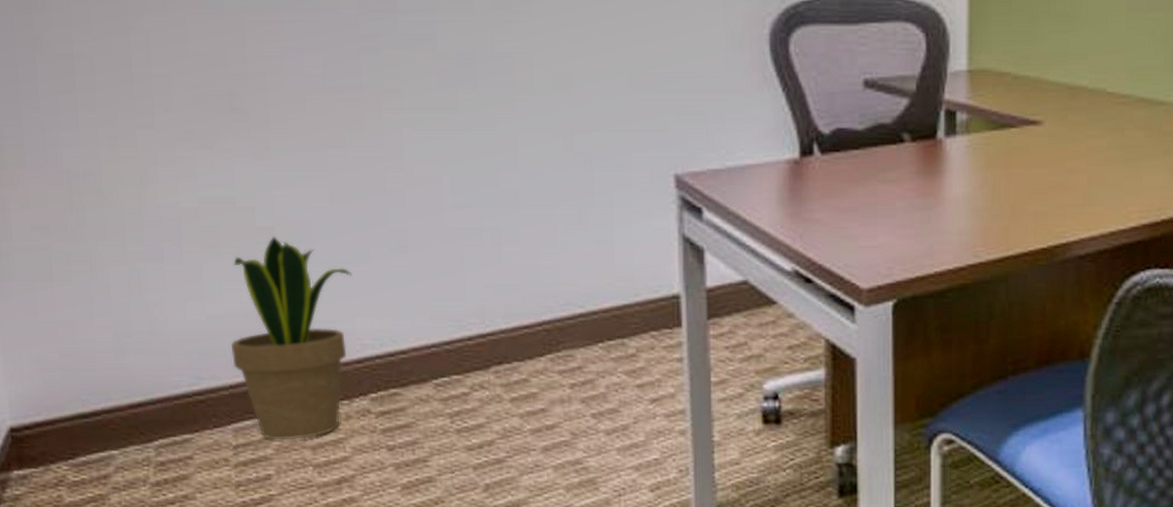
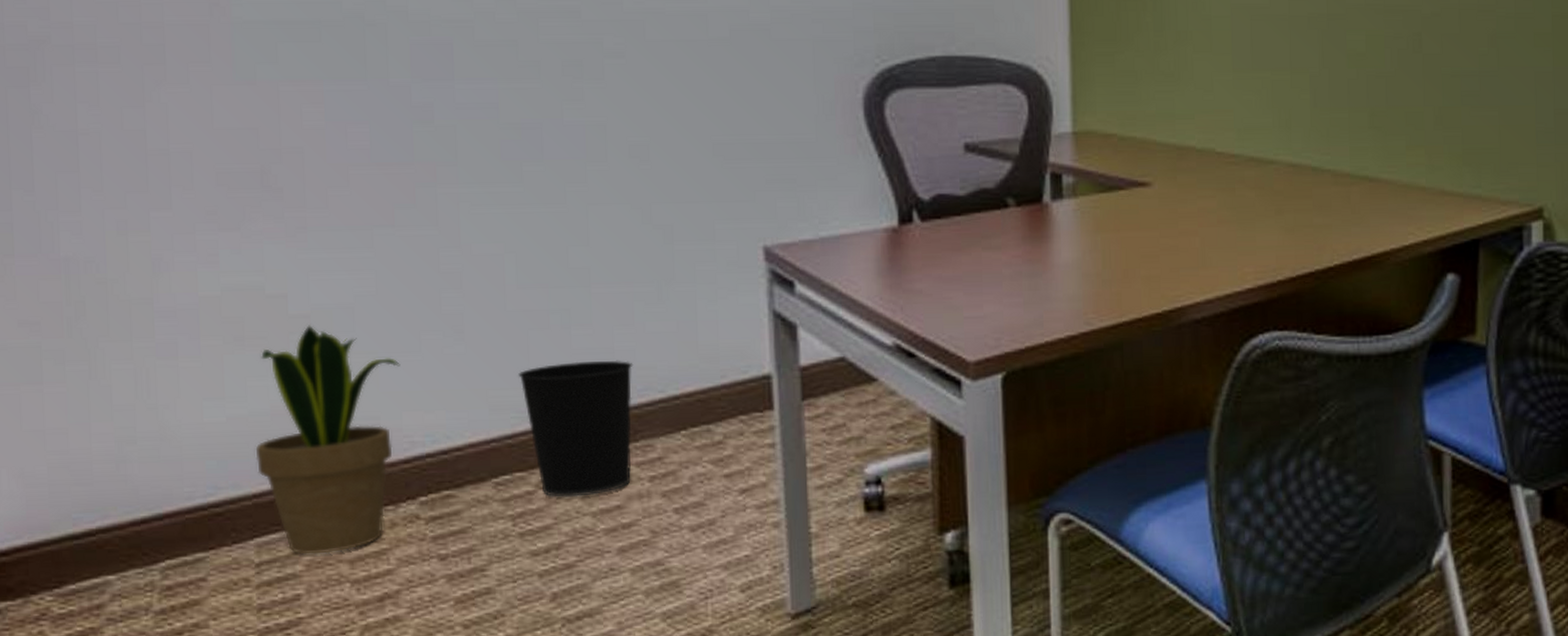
wastebasket: none [455,276,556,399] -> present [518,360,633,497]

